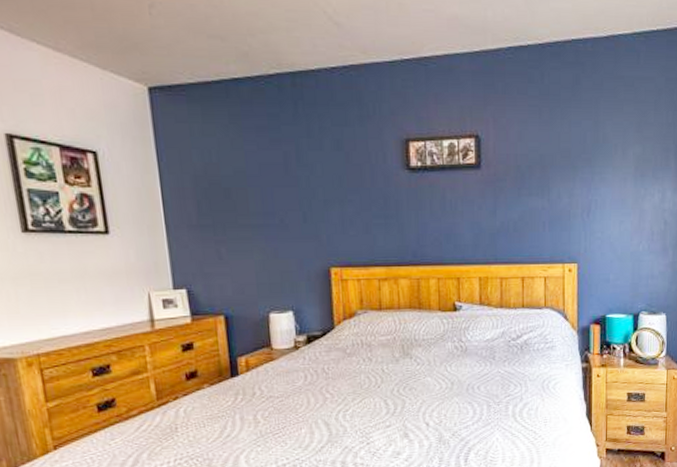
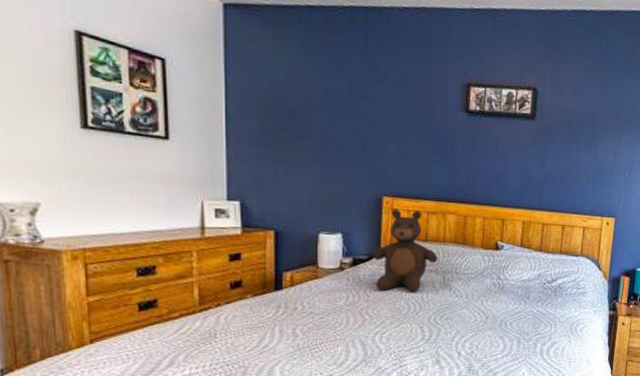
teddy bear: none [326,278,395,366] -> present [372,208,439,292]

